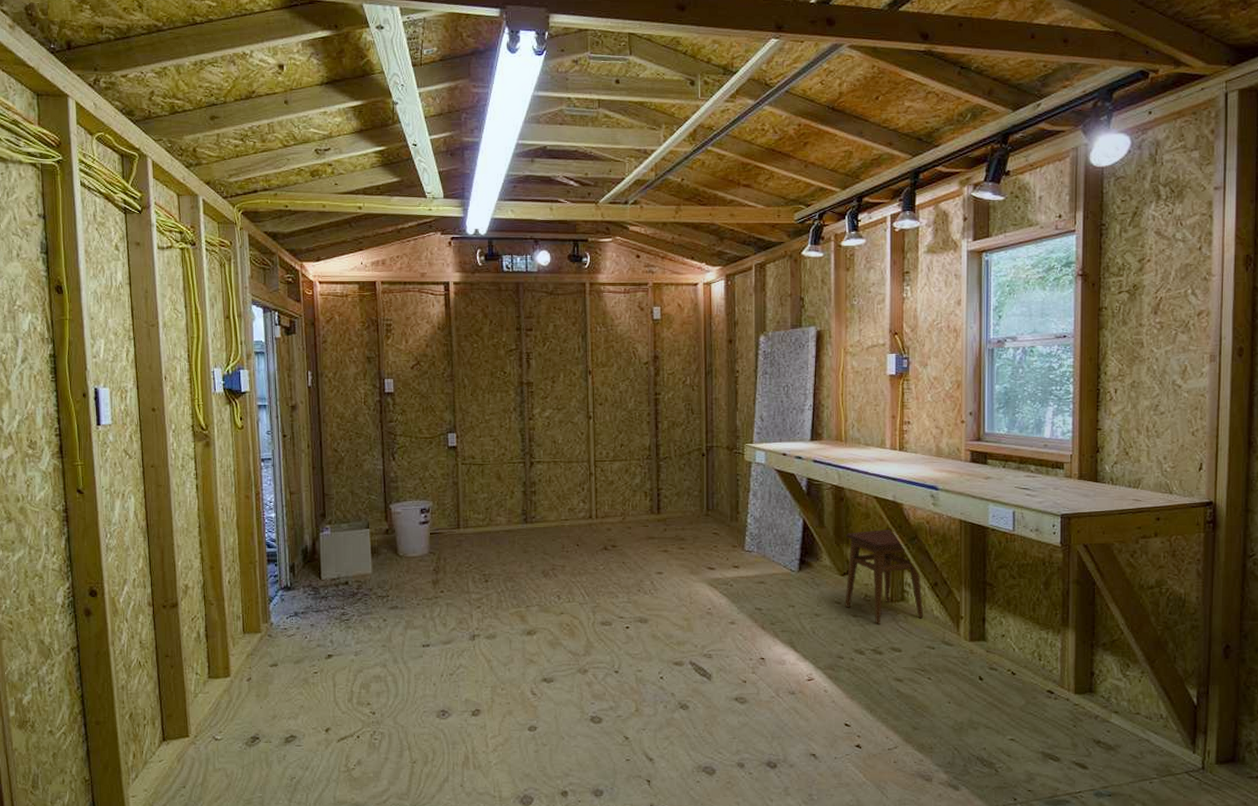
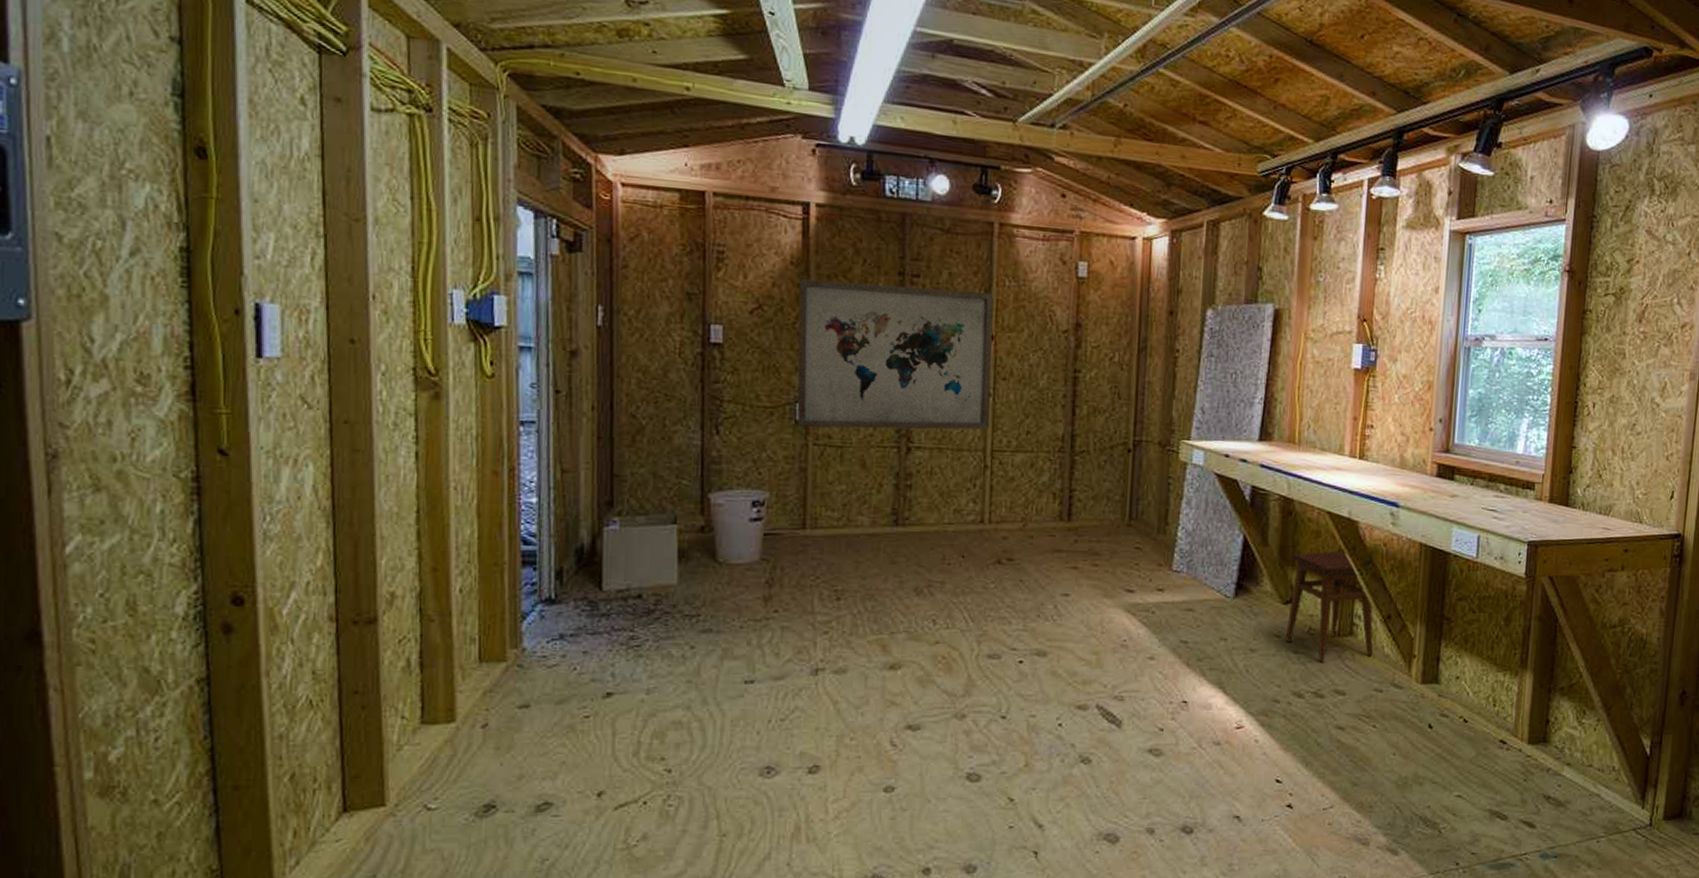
wall art: none [445,338,592,452] -> present [797,279,994,430]

